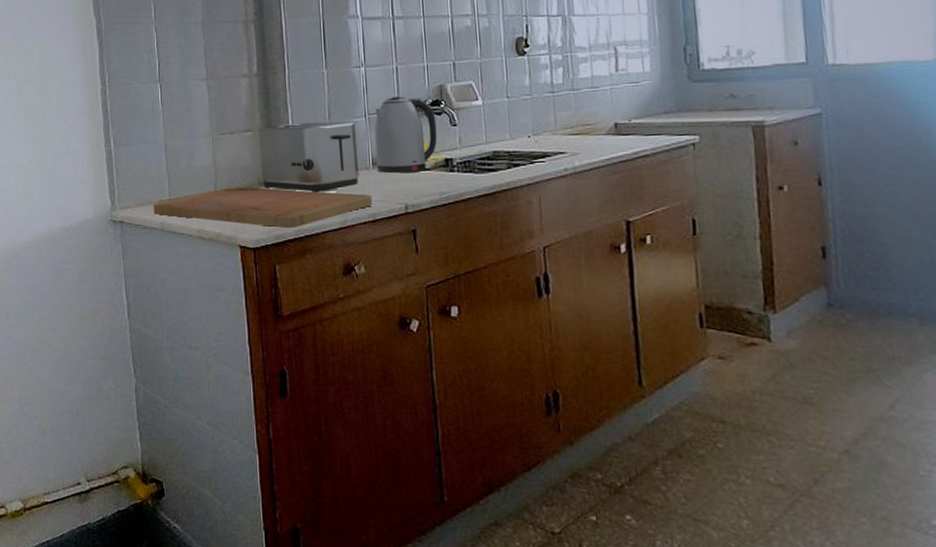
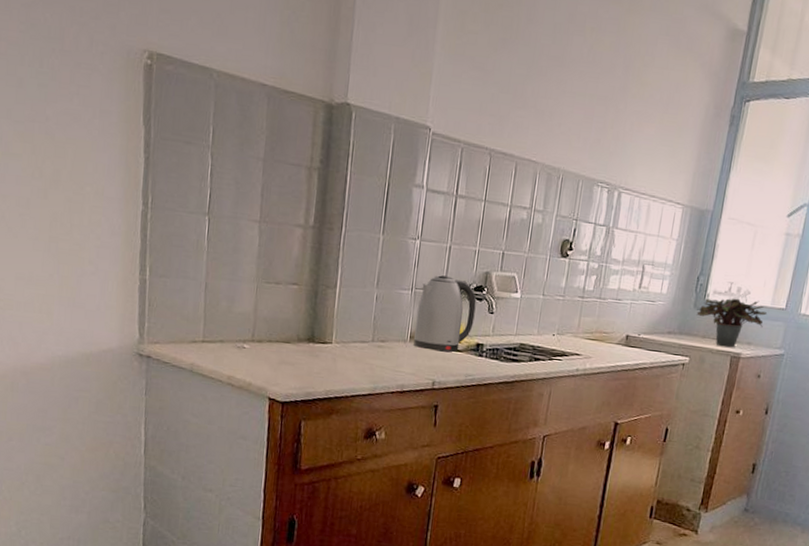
cutting board: present [153,187,373,229] -> none [184,338,405,388]
toaster: present [258,121,359,193] -> none [301,282,402,357]
potted plant: none [693,60,785,117] -> present [696,298,768,347]

